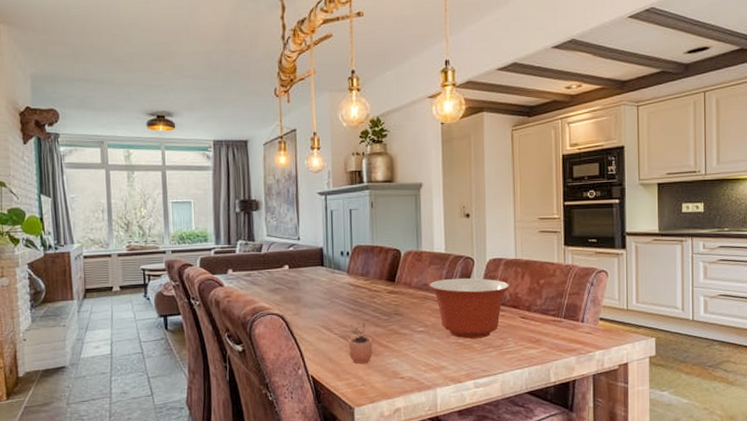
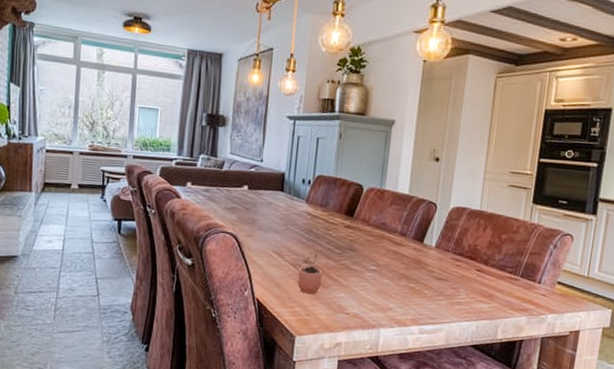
mixing bowl: present [429,278,510,339] -> none [387,221,471,286]

